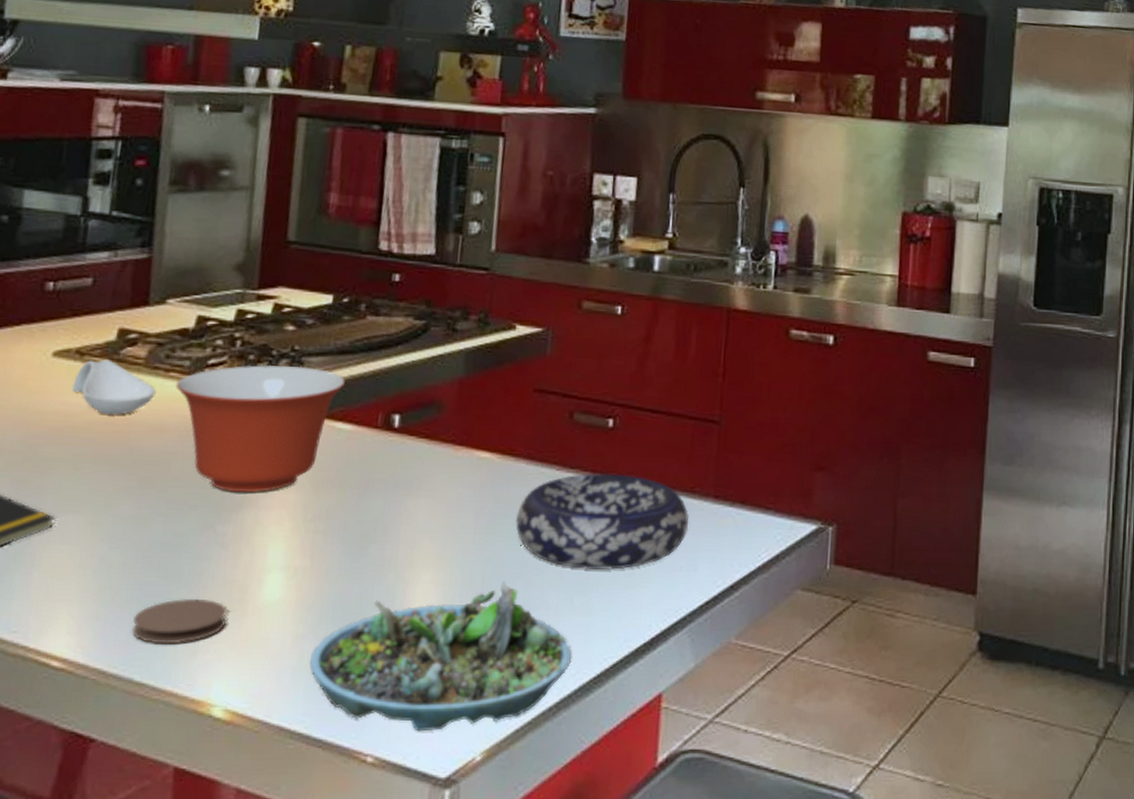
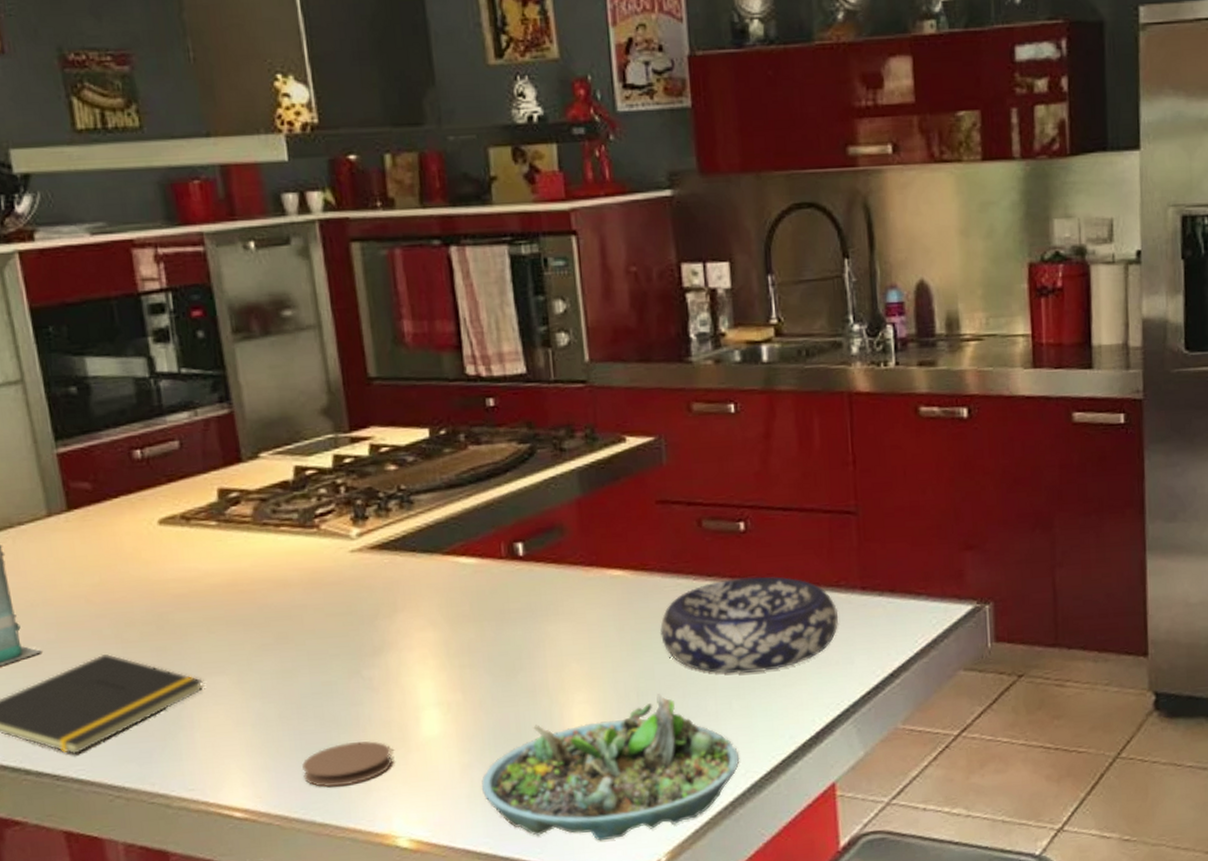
spoon rest: present [72,359,156,416] -> none [186,521,271,577]
mixing bowl: present [175,364,346,493] -> none [289,505,461,638]

